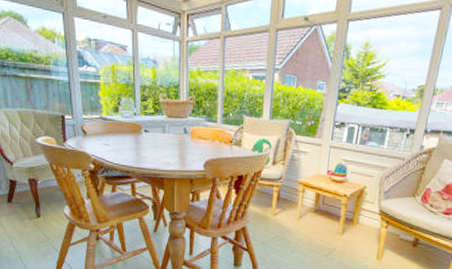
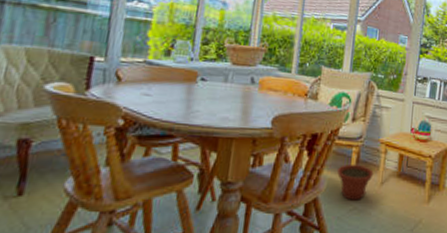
plant pot: none [261,200,293,230] -> present [337,164,374,200]

